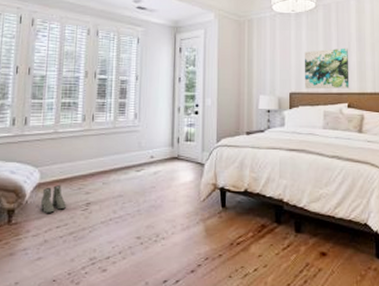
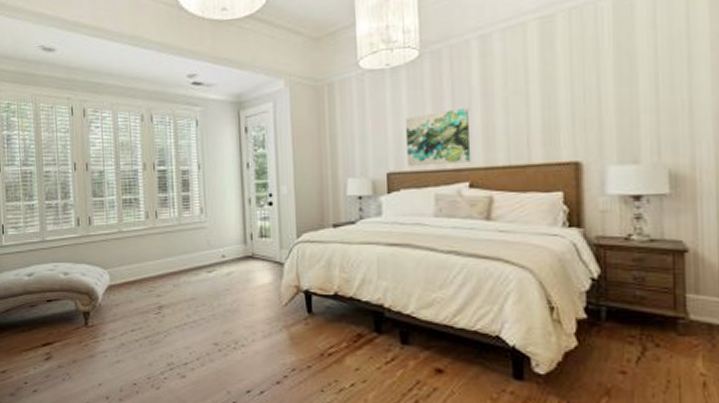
boots: present [40,185,66,213] -> none [113,288,138,316]

